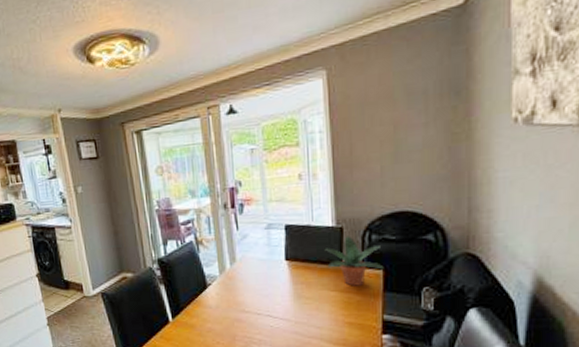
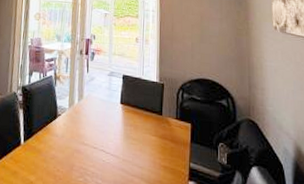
potted plant: present [324,236,384,286] -> none [150,91,192,135]

